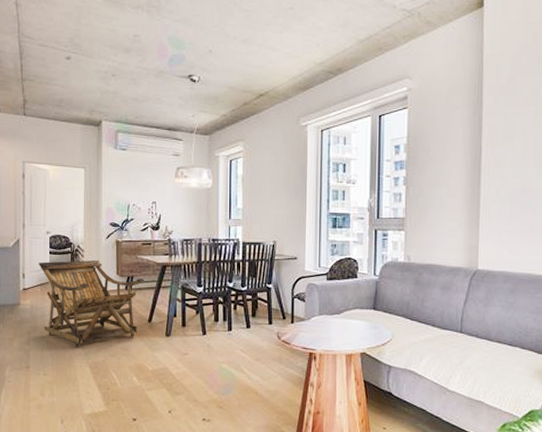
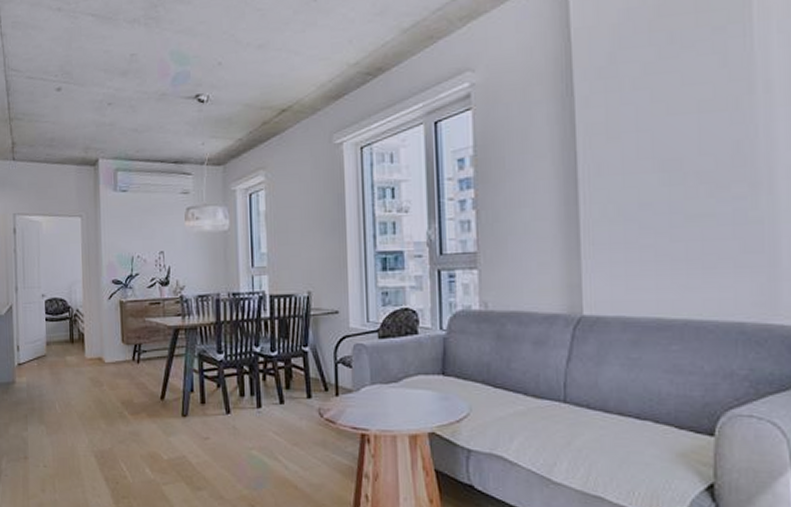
lounge chair: present [38,259,145,348] -> none [34,325,154,434]

